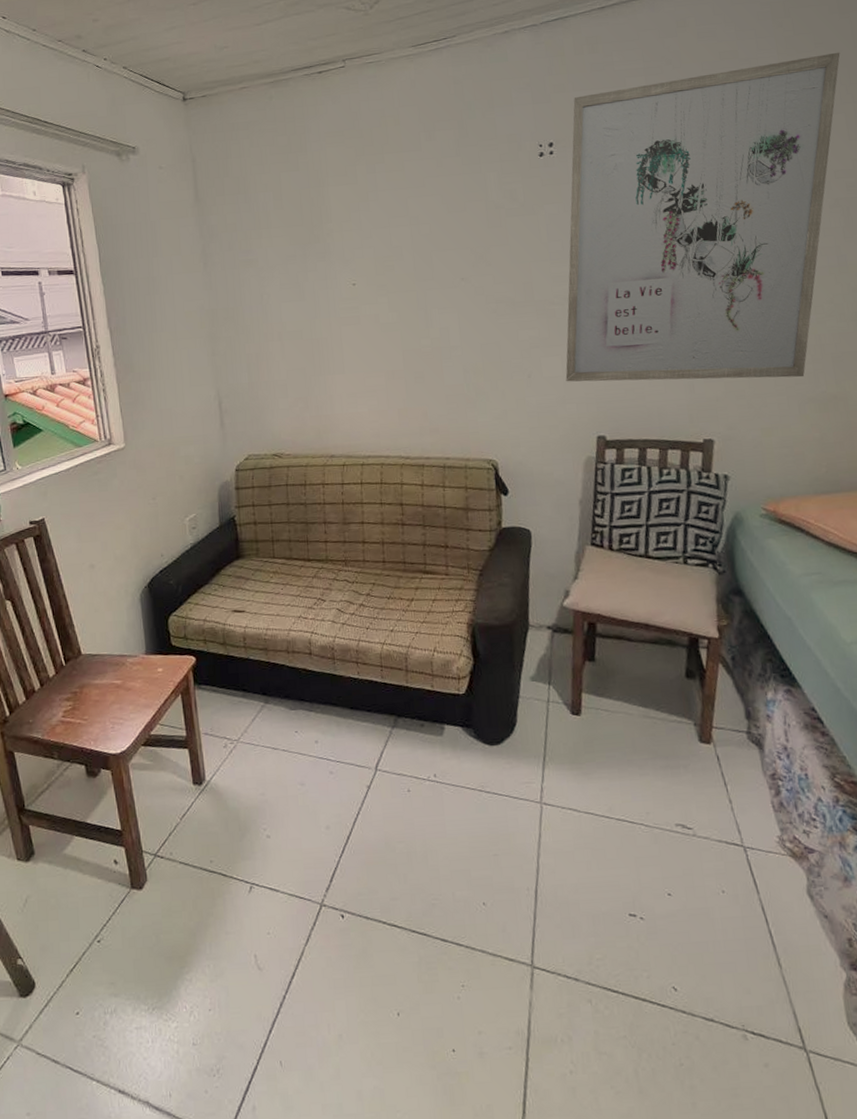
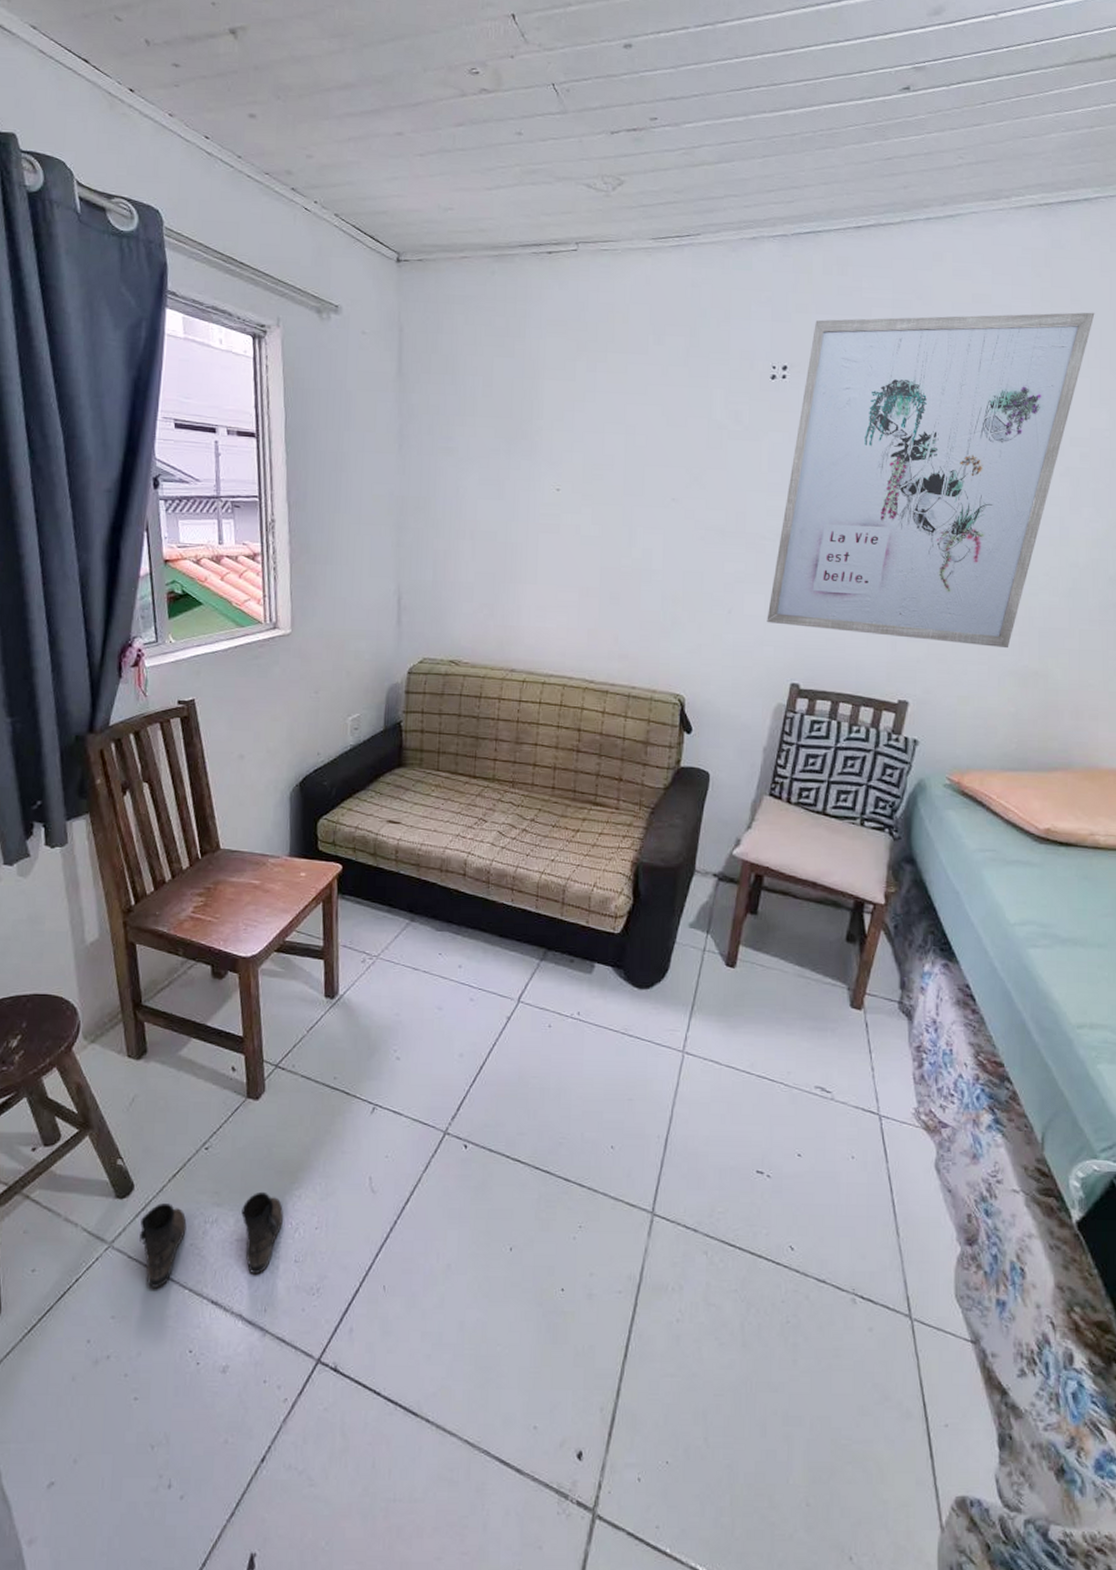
boots: none [45,978,178,1082] -> present [139,1191,283,1287]

